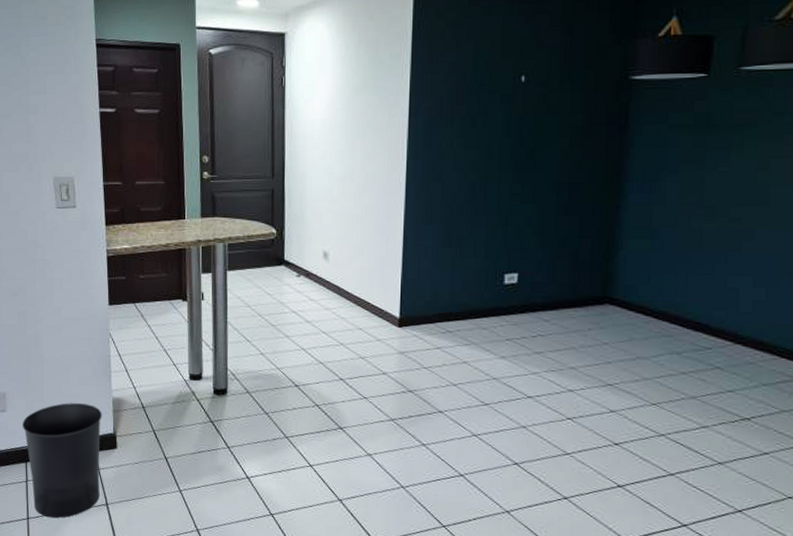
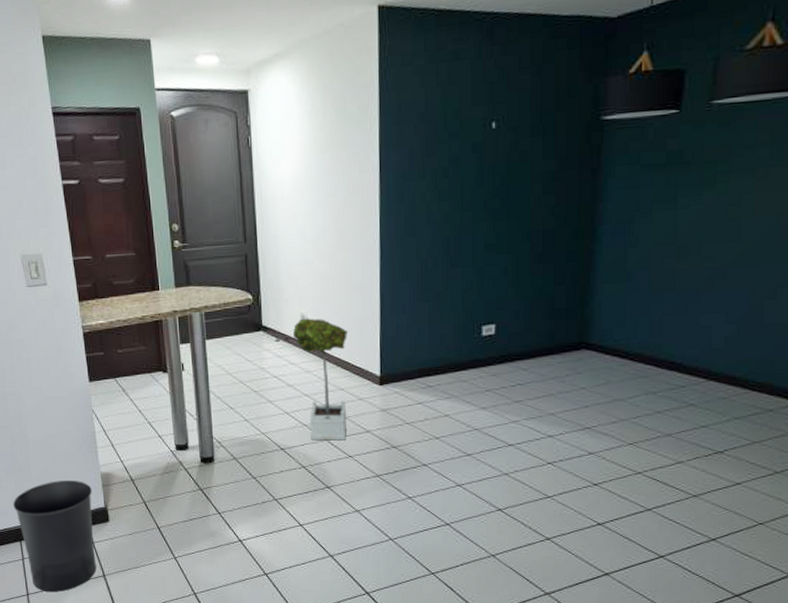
potted tree: none [314,255,370,381] -> present [292,318,349,441]

